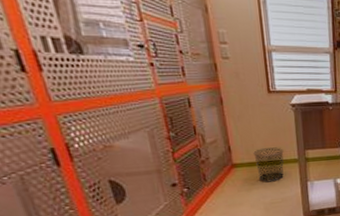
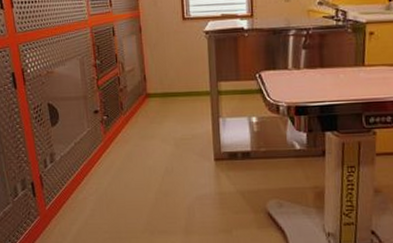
waste bin: present [253,147,284,183] -> none [166,77,196,116]

